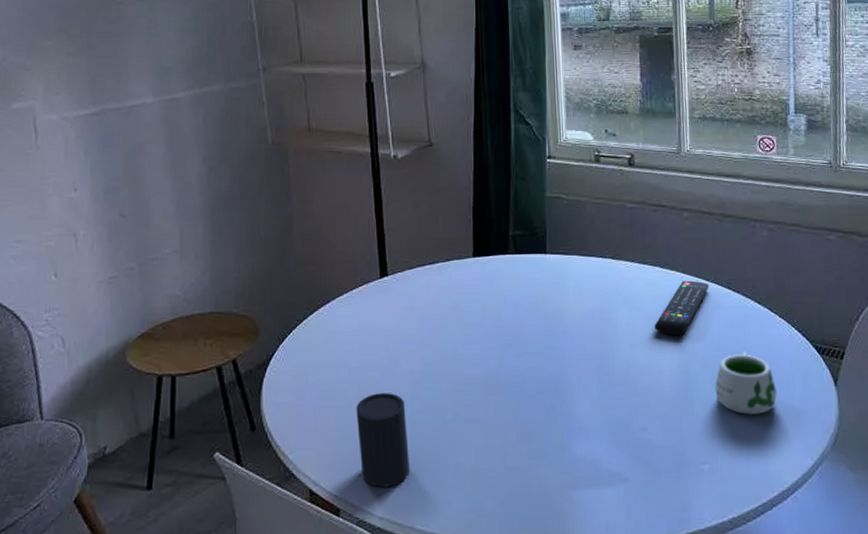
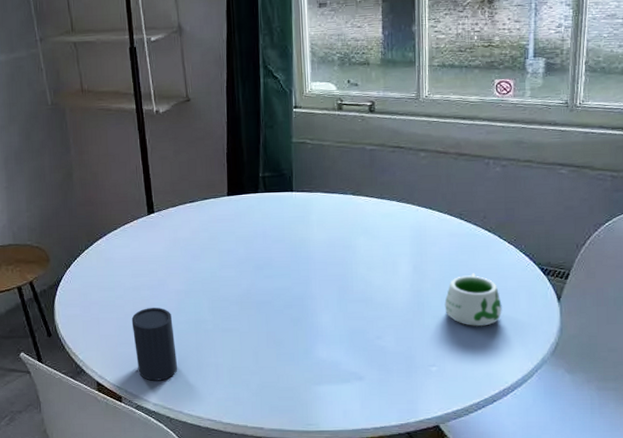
remote control: present [655,280,709,336] -> none [390,212,443,260]

